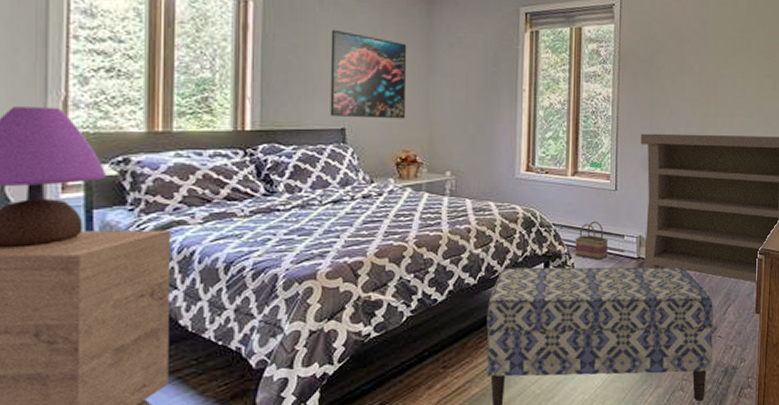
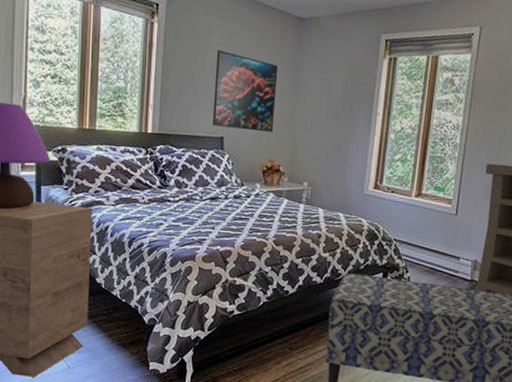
basket: present [575,220,608,260] -> none [411,240,444,278]

